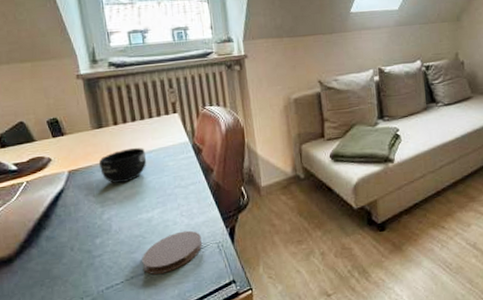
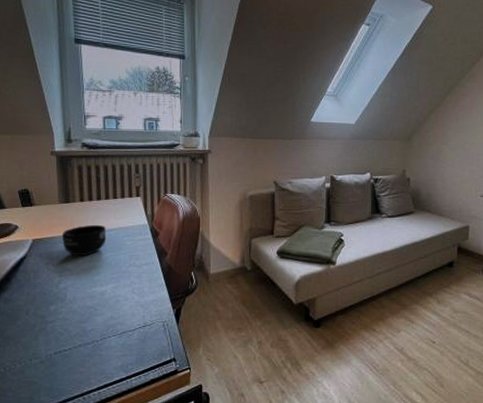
coaster: present [142,230,203,275] -> none [91,307,150,345]

